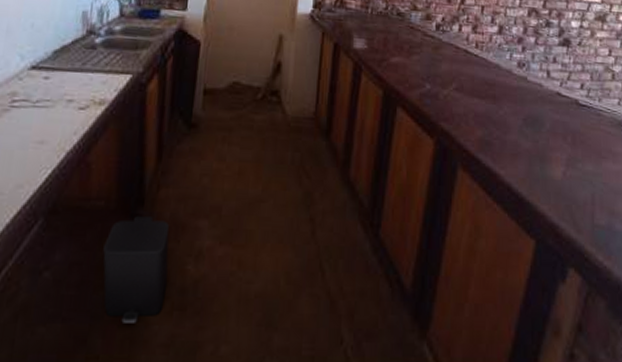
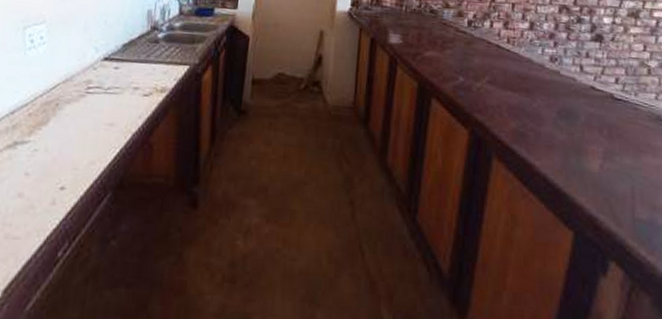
pedal bin: present [103,216,170,325] -> none [162,193,222,293]

